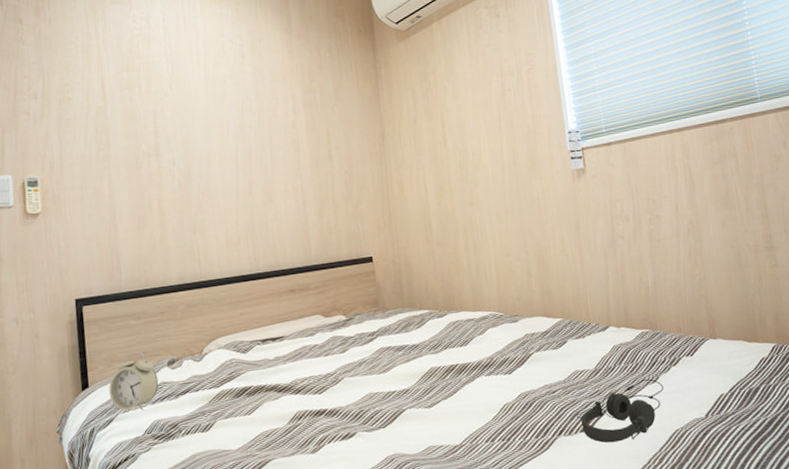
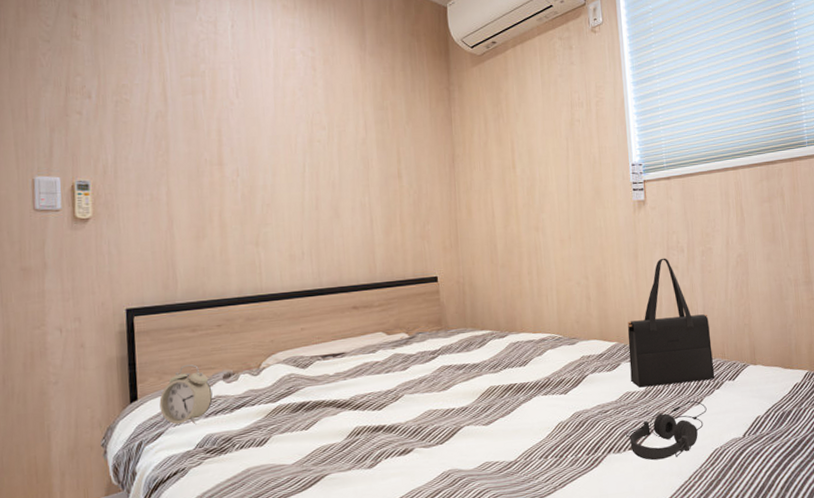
tote bag: none [572,228,671,366] -> present [627,258,715,388]

